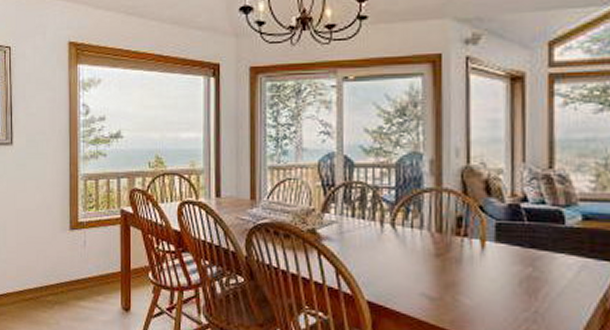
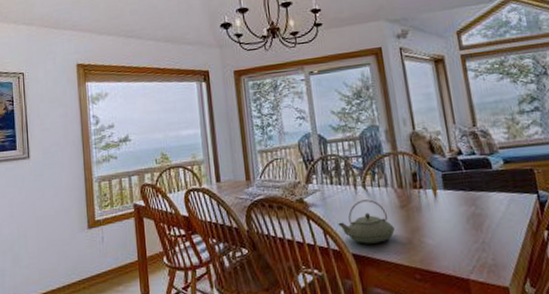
teapot: none [355,240,424,294] -> present [338,199,395,244]

